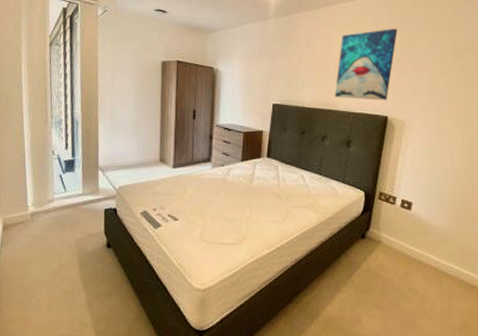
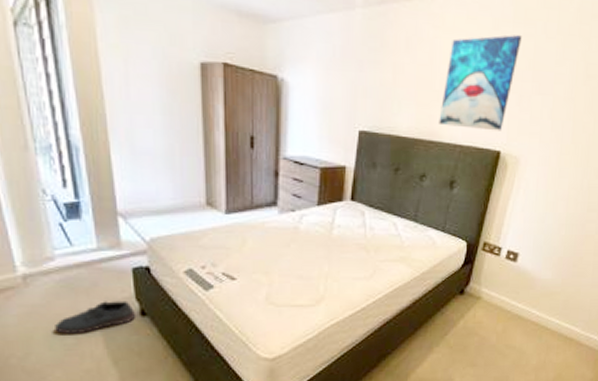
shoe: none [47,235,104,260] -> present [55,300,136,334]

